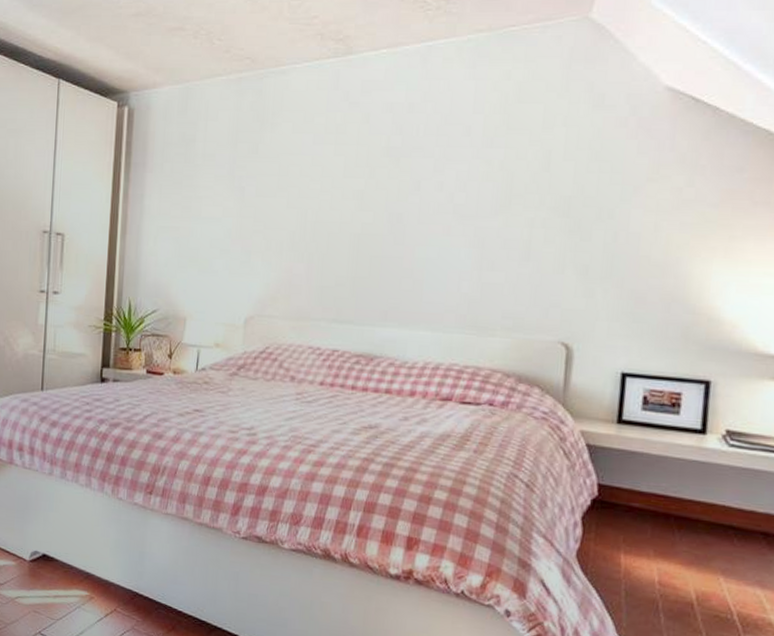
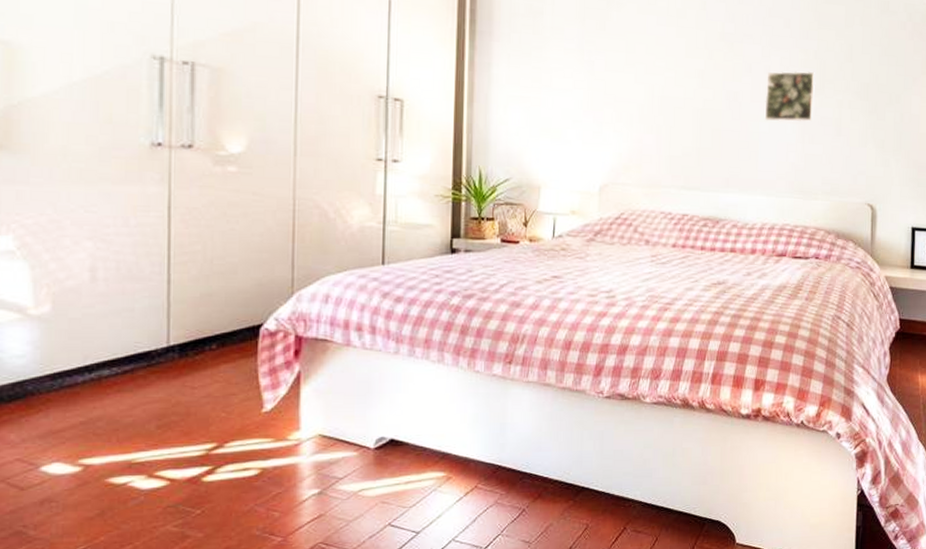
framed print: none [434,185,500,246] -> present [765,71,816,122]

